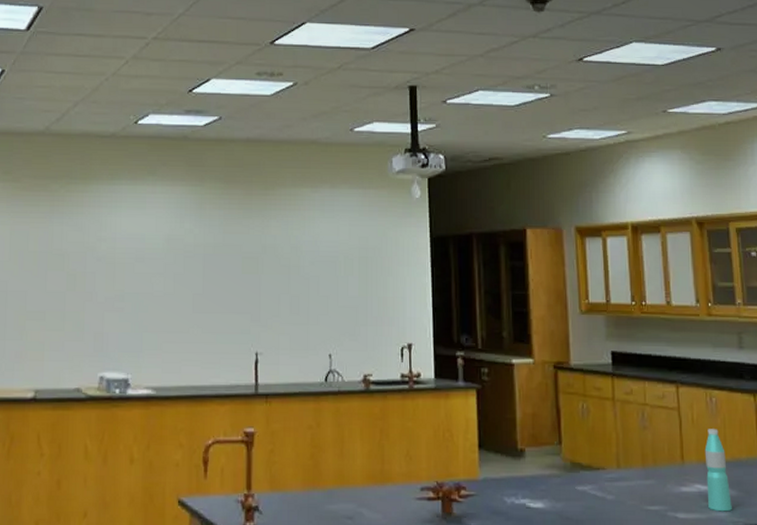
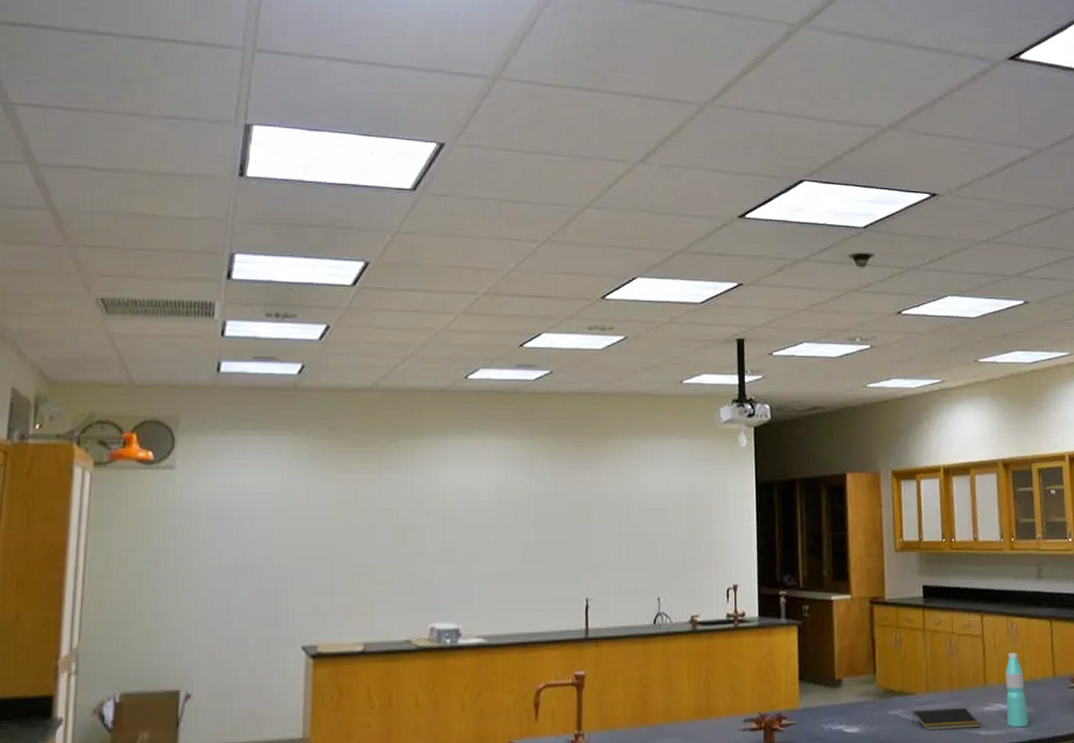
notepad: none [603,487,679,510] -> present [913,708,981,731]

